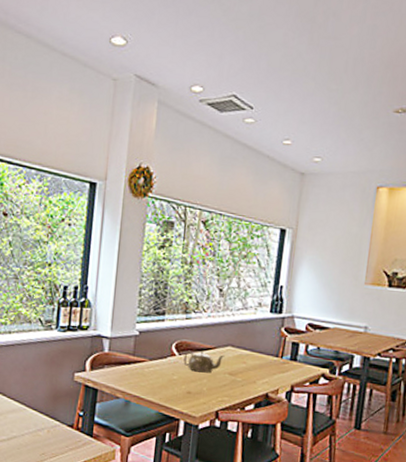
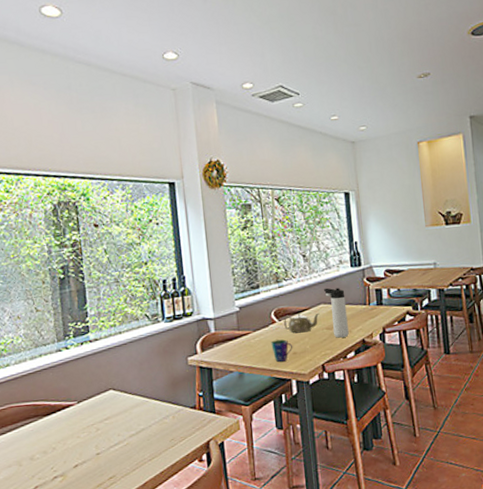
cup: none [165,374,189,399] -> present [271,339,293,362]
thermos bottle: none [234,329,258,387] -> present [323,287,349,338]

